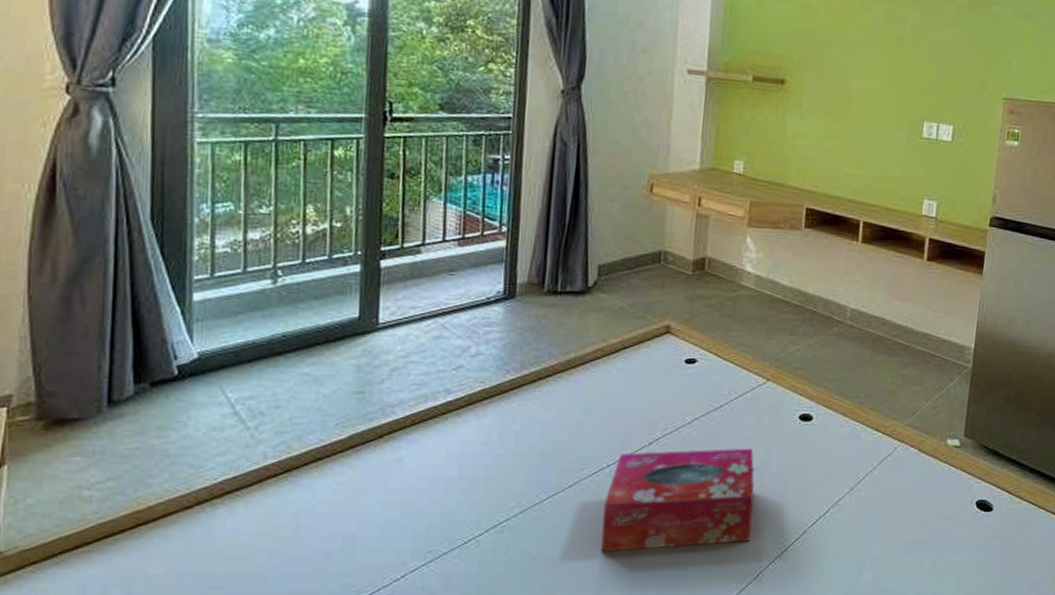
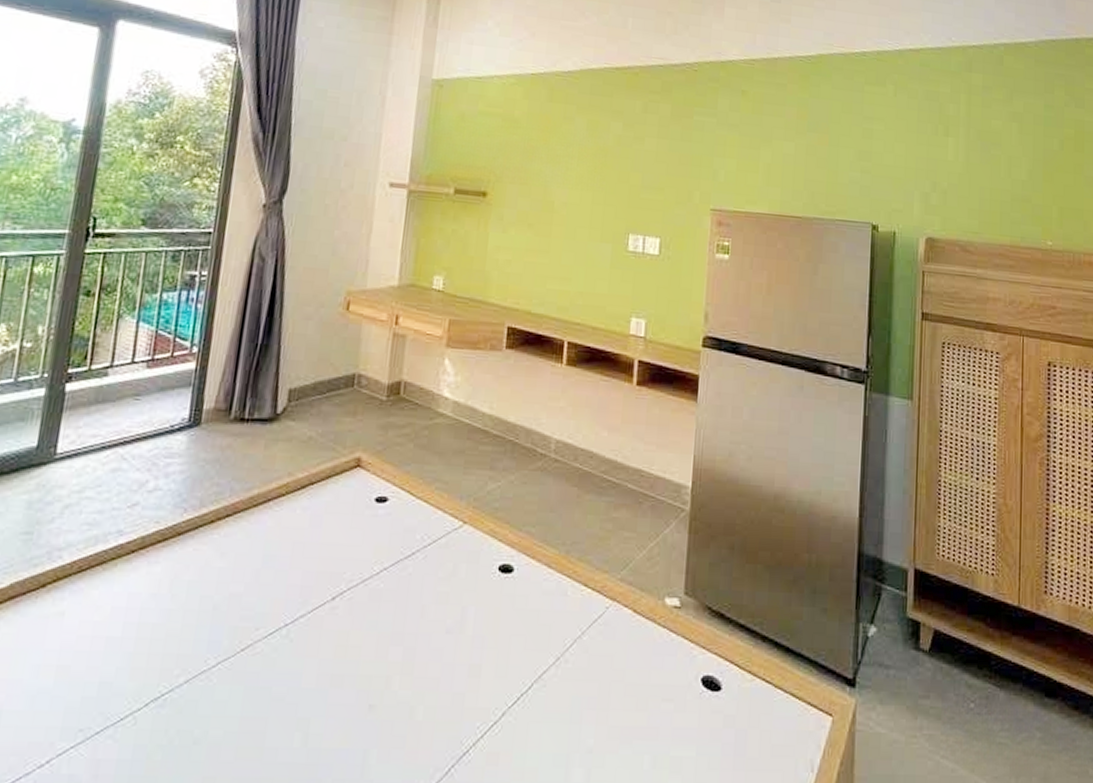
tissue box: present [601,448,755,552] -> none [271,605,448,736]

